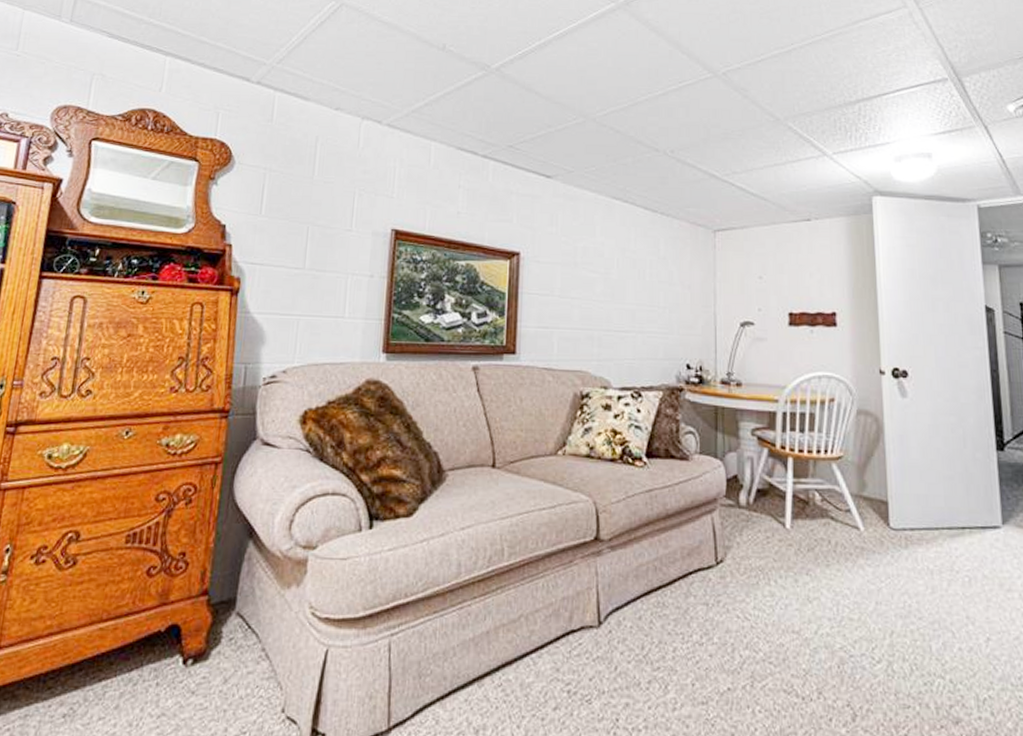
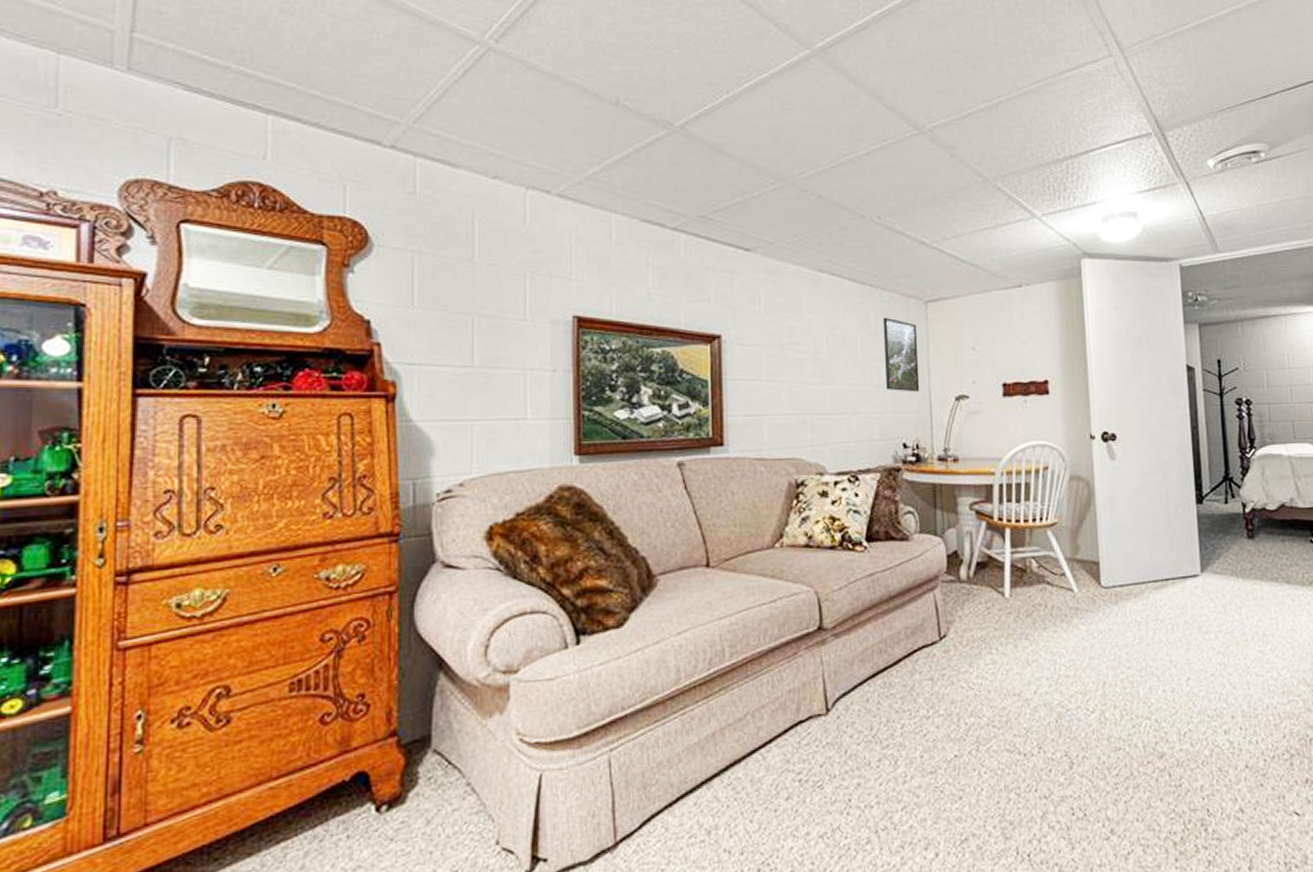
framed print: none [673,243,705,316] -> present [884,317,920,392]

